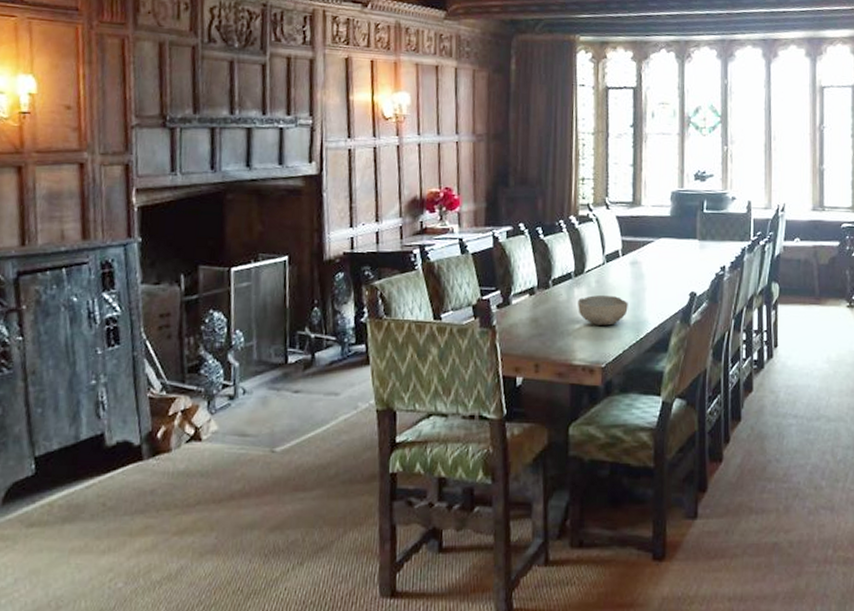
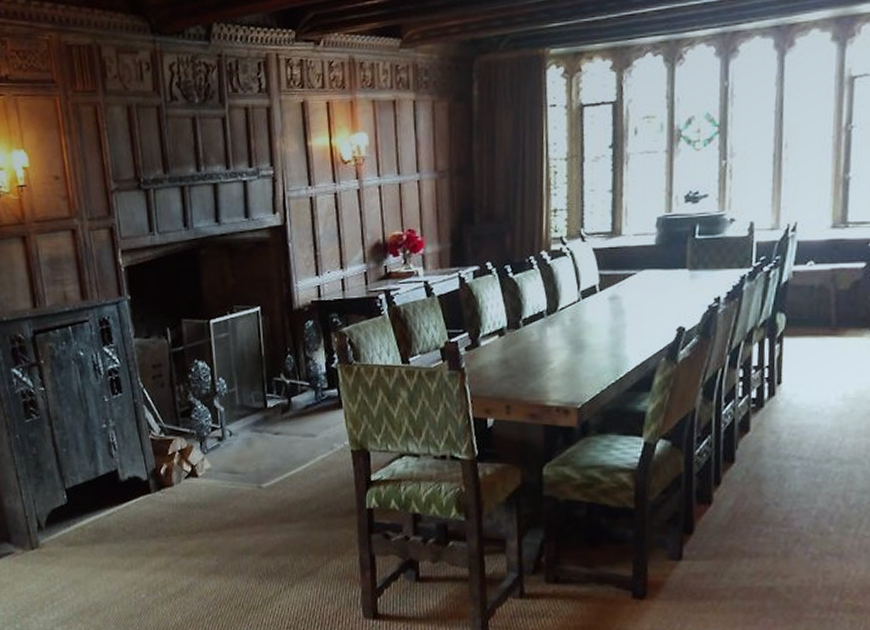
bowl: present [578,295,628,326] -> none [551,333,606,365]

